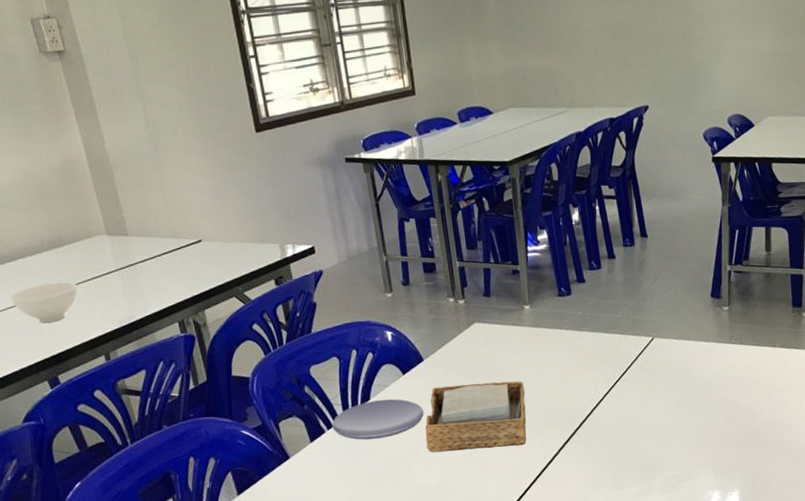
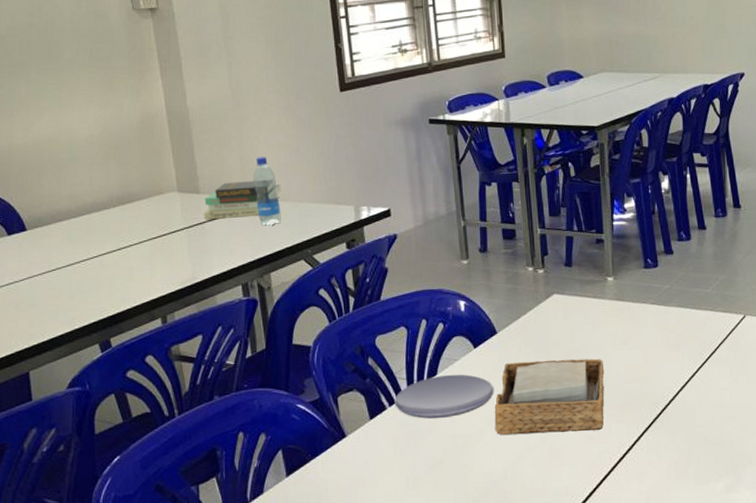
bowl: present [9,281,77,323] -> none [70,239,141,282]
books: none [133,222,208,262] -> present [203,181,282,220]
bottle: none [178,198,210,266] -> present [253,156,281,226]

